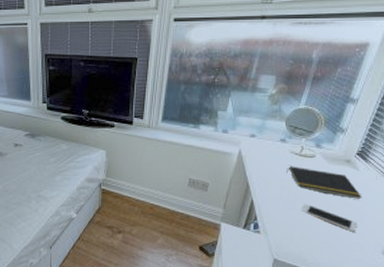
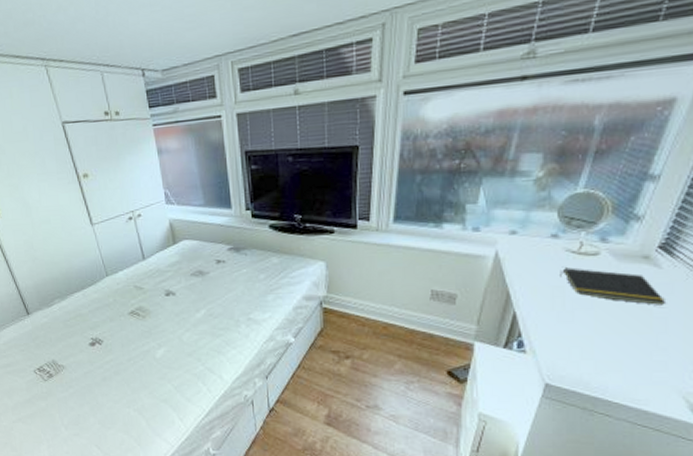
cell phone: present [300,203,358,232] -> none [580,313,661,347]

